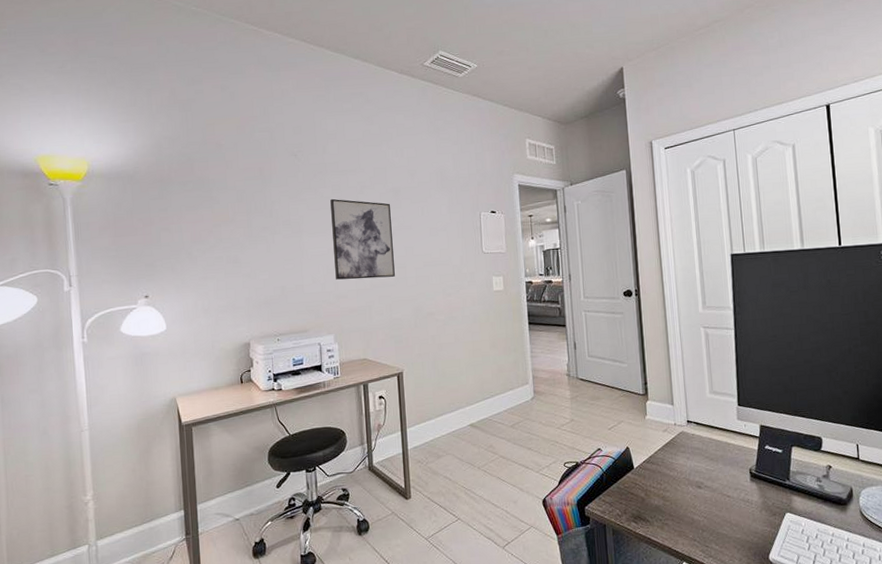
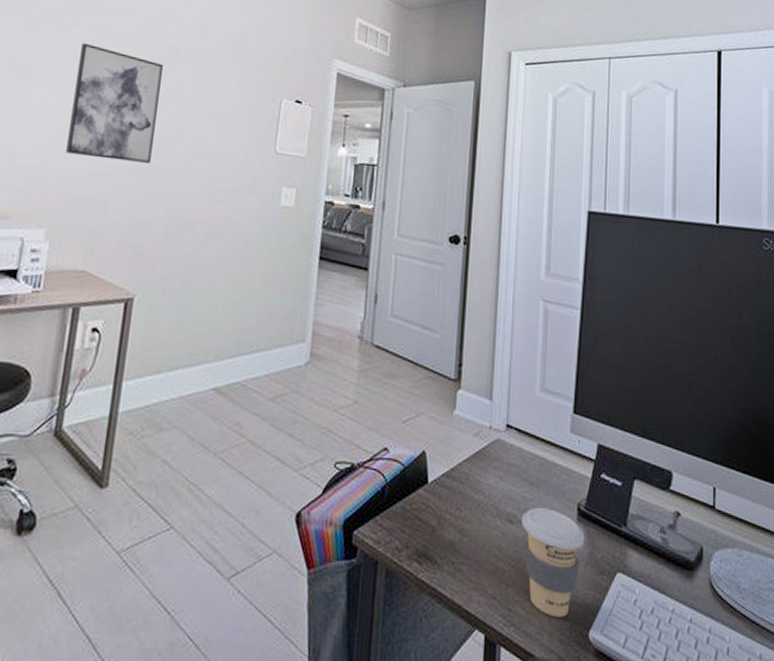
coffee cup: none [708,474,758,548] -> present [522,507,585,617]

